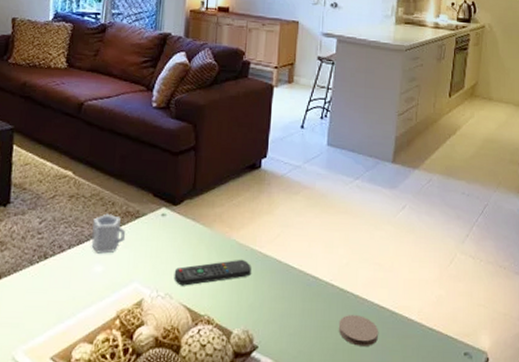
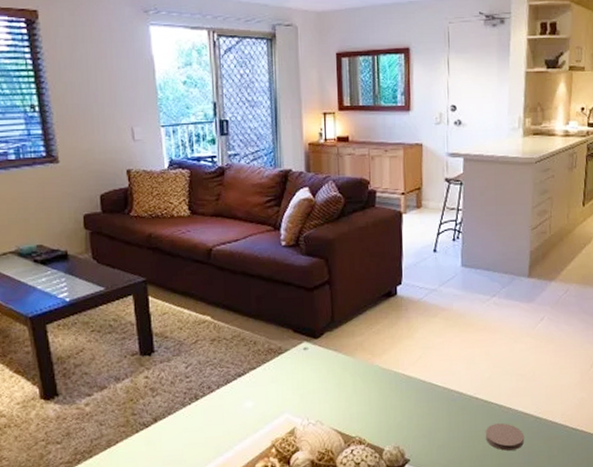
cup: present [91,213,126,254] -> none [238,352,271,390]
remote control: present [174,259,251,286] -> none [322,382,397,413]

